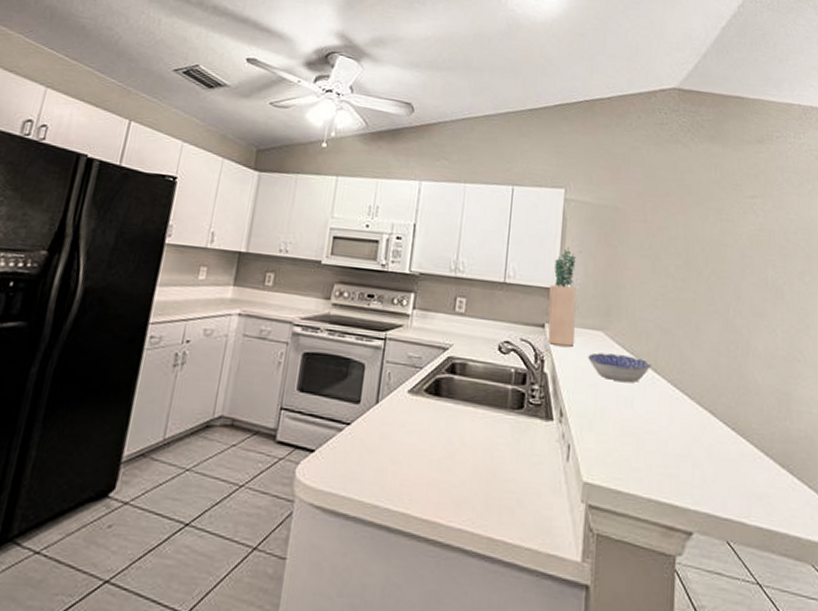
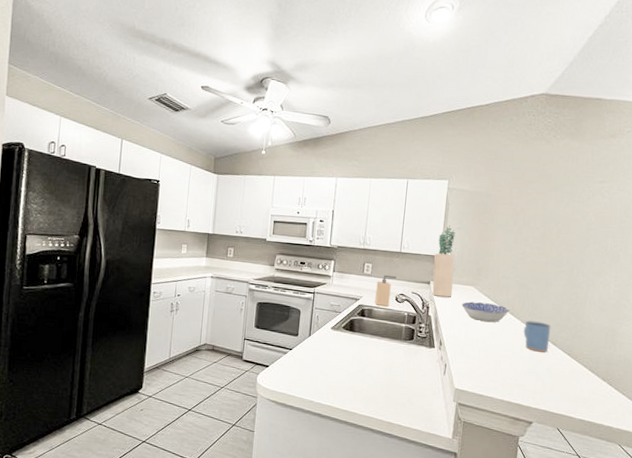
soap dispenser: none [470,313,500,359] -> present [375,274,397,306]
mug: none [671,380,707,426] -> present [523,320,551,352]

